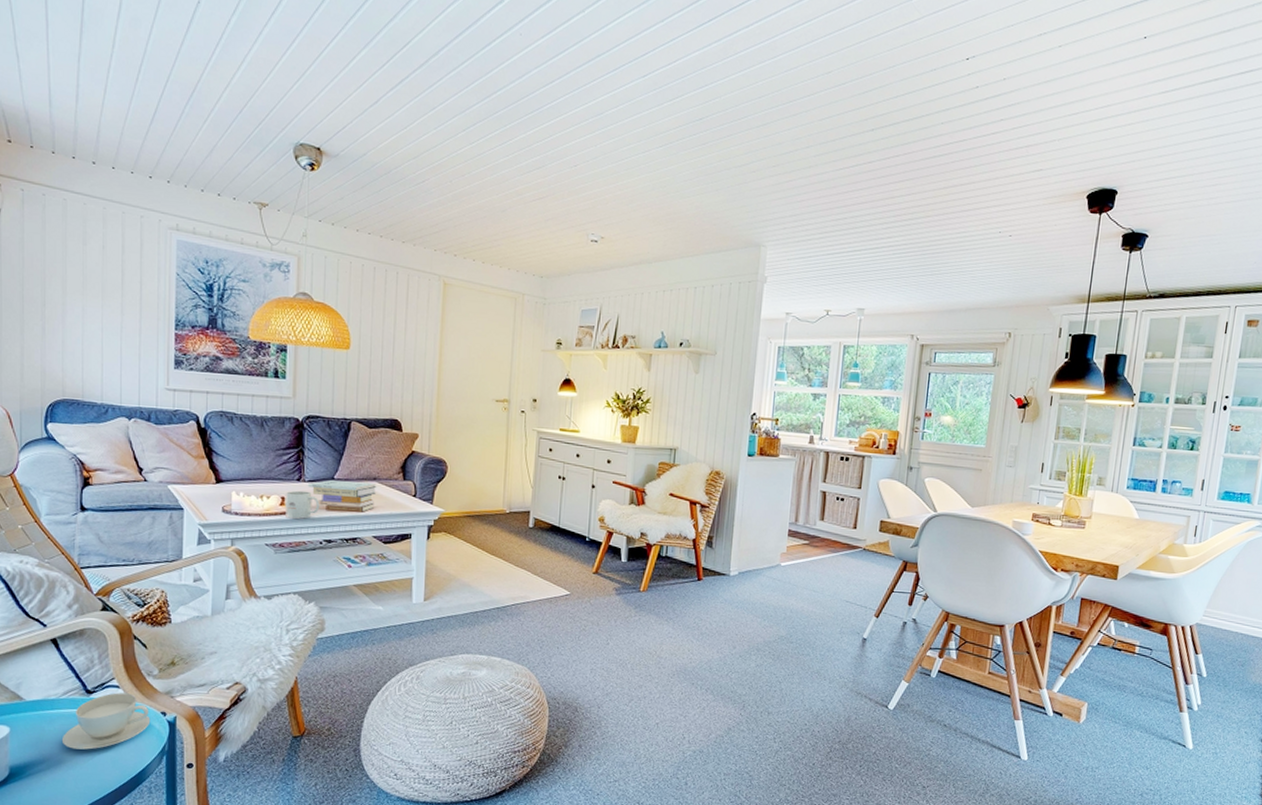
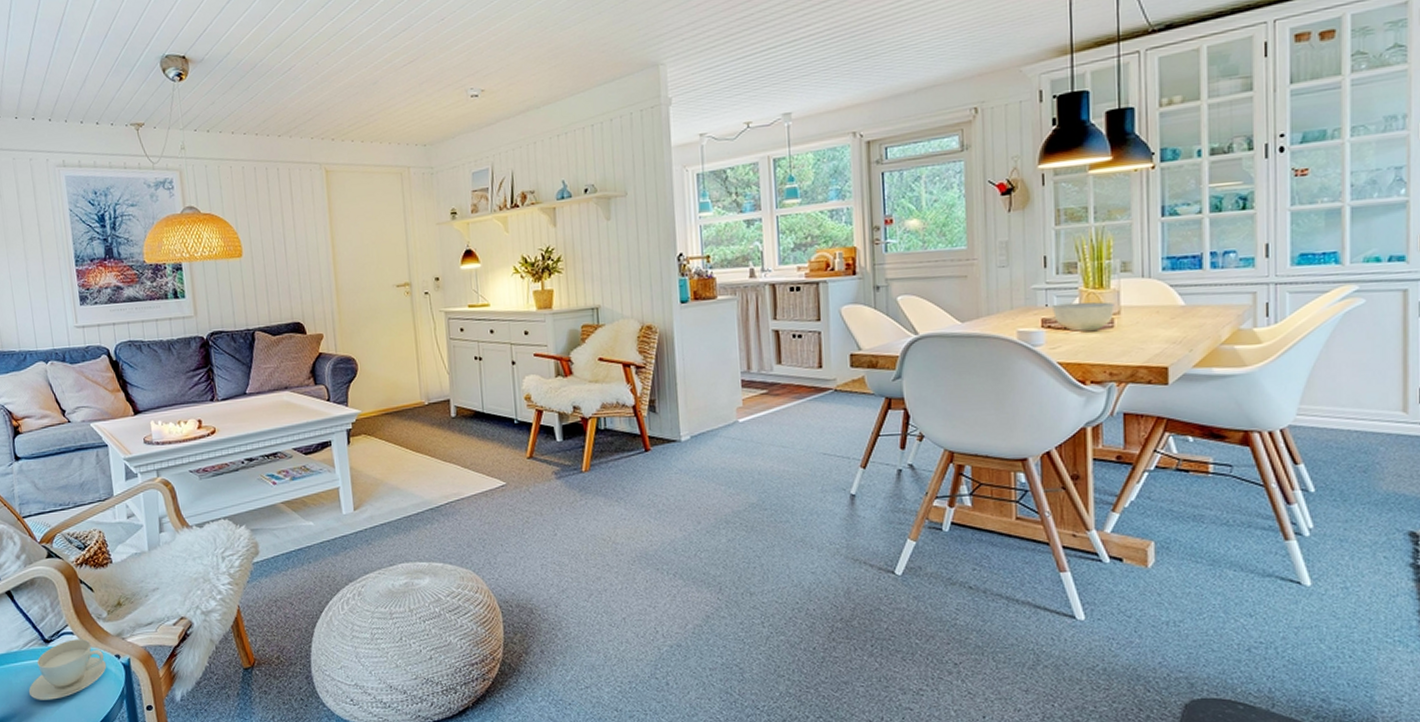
mug: present [284,490,320,520] -> none [202,410,237,442]
books: present [308,480,376,513] -> none [222,393,290,429]
bowl: none [1041,503,1088,530] -> present [1051,302,1115,333]

